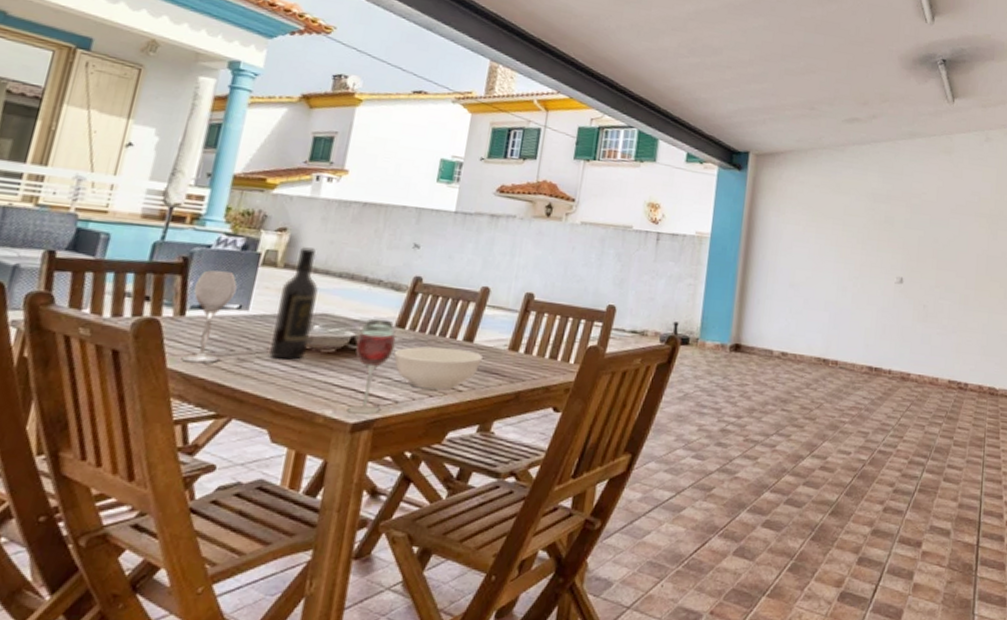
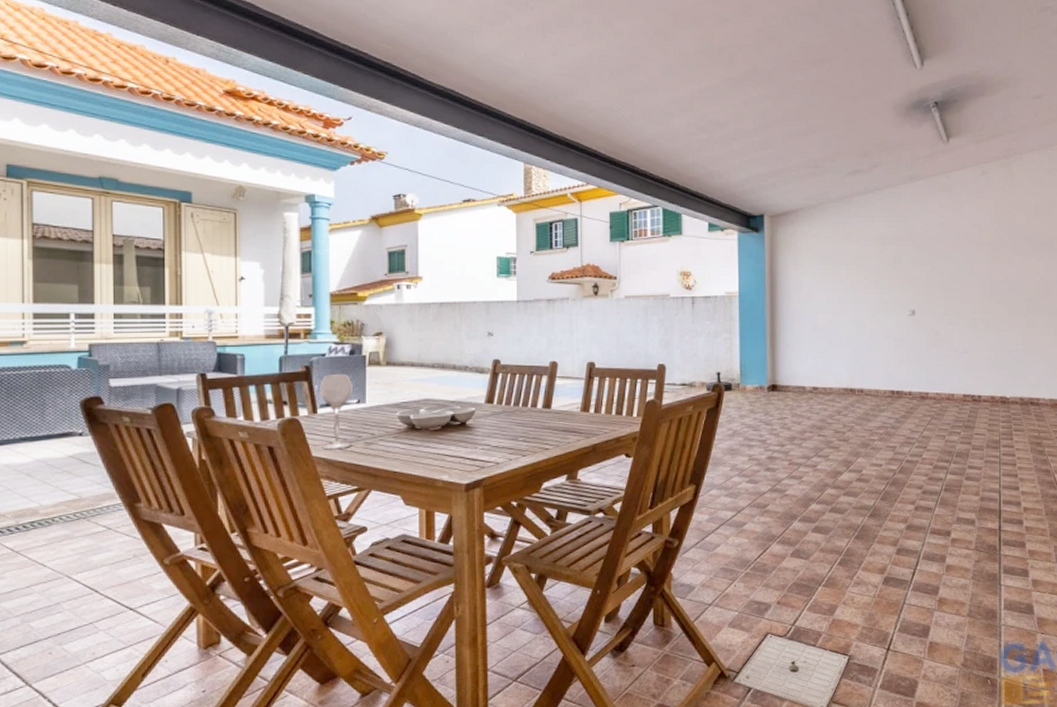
wine bottle: present [269,247,319,360] -> none [388,346,418,440]
wineglass: present [347,318,396,416] -> none [456,398,488,477]
bowl: present [393,346,483,390] -> none [488,416,560,451]

